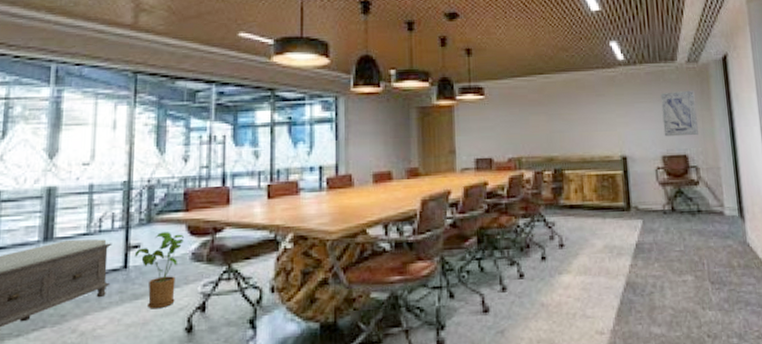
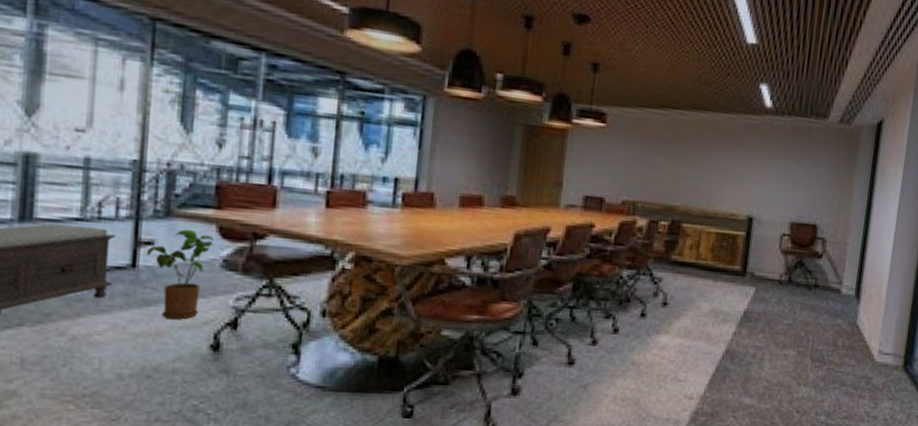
wall art: present [660,90,699,137] -> none [797,152,840,206]

